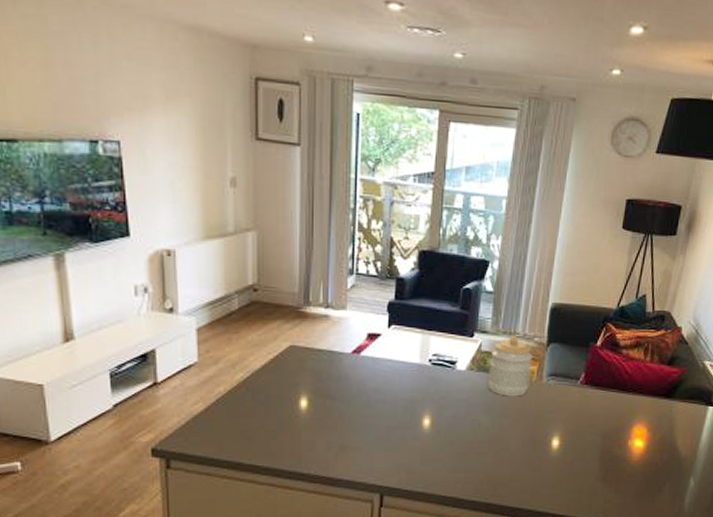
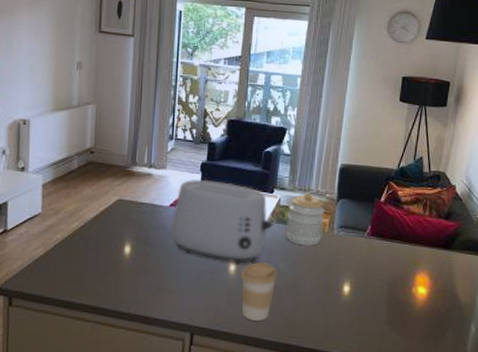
toaster: none [354,321,473,418] -> present [171,179,273,265]
coffee cup: none [437,414,478,479] -> present [241,261,277,321]

